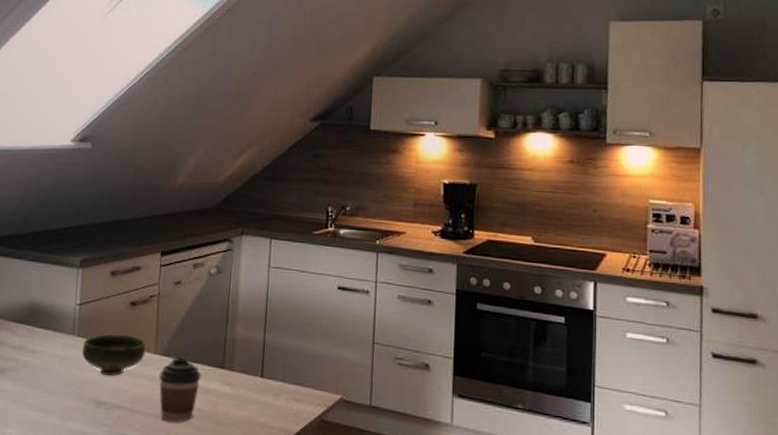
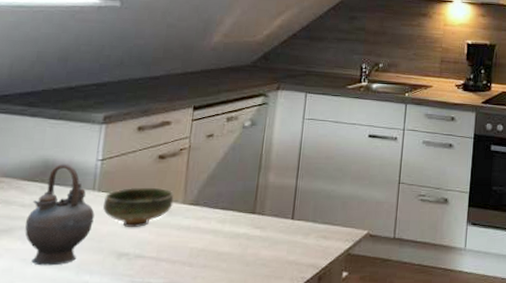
teapot: none [15,306,75,410] -> present [25,163,95,266]
coffee cup: present [159,357,201,422] -> none [187,206,232,266]

